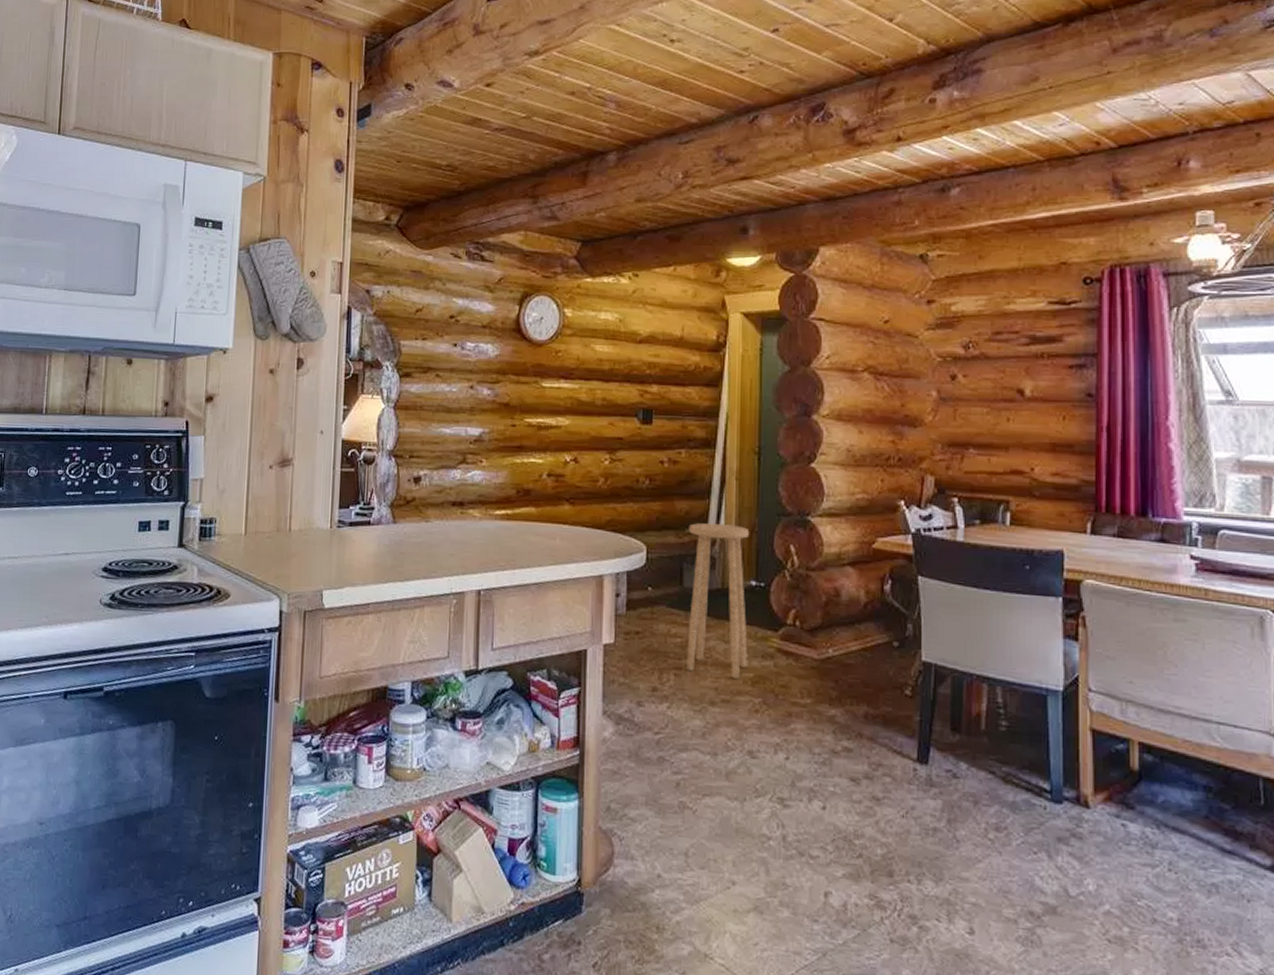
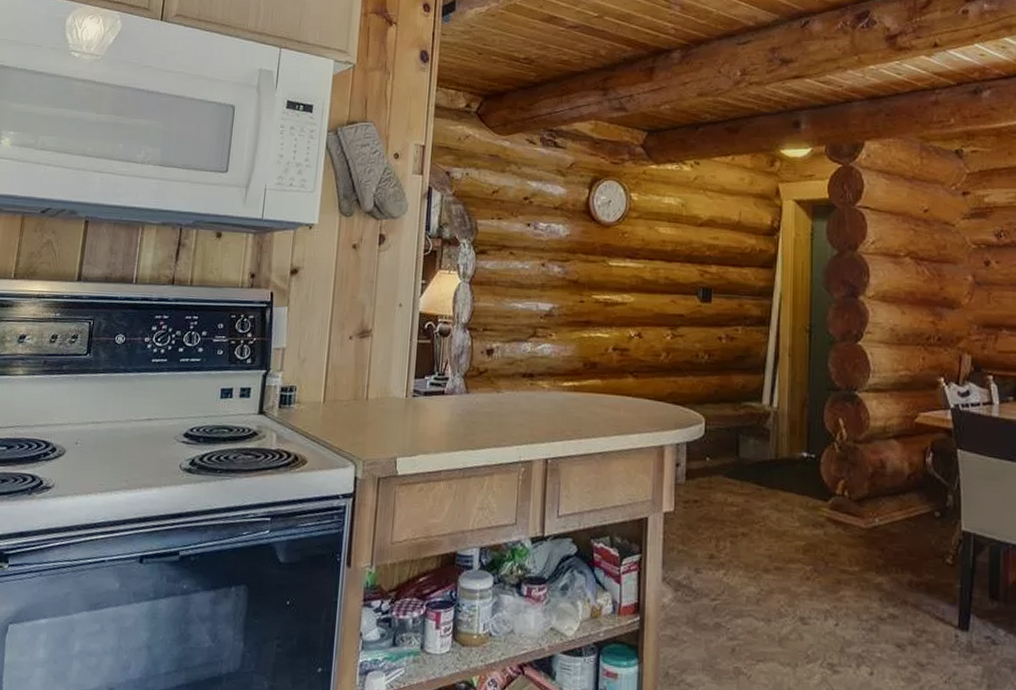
stool: present [687,523,750,679] -> none [742,396,802,547]

